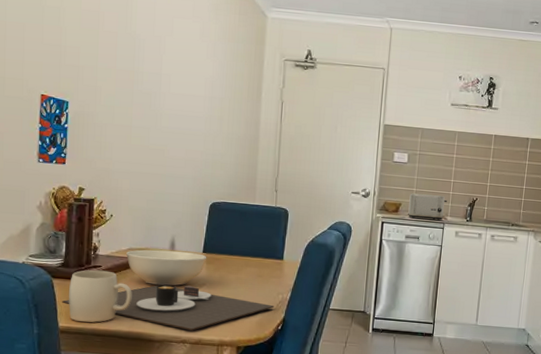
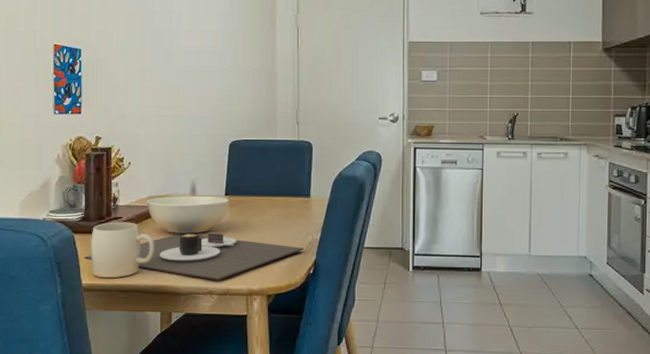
toaster: present [408,193,448,221] -> none [442,114,485,142]

